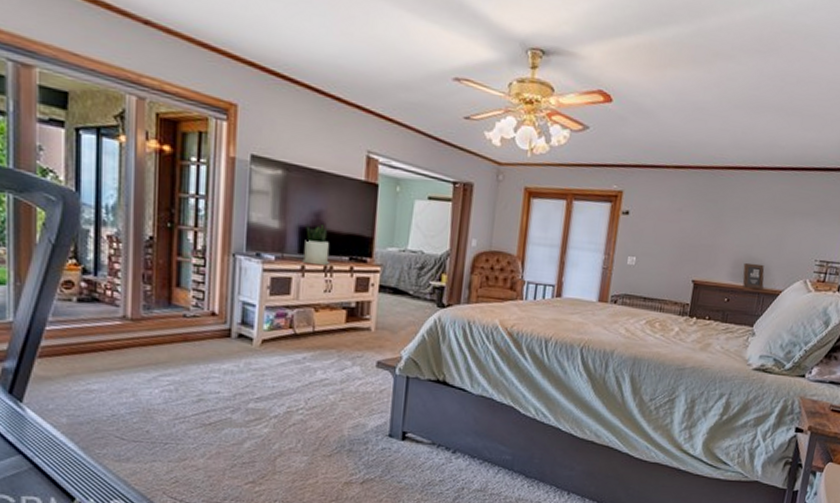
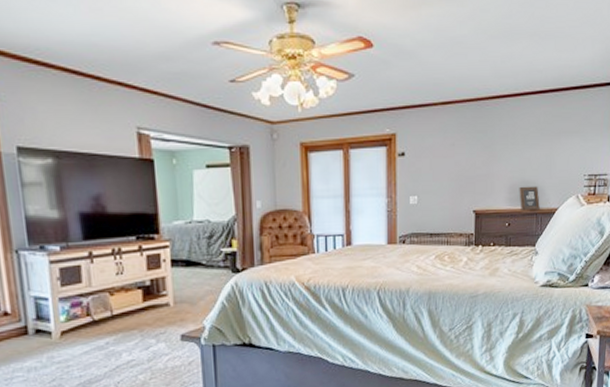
planter: present [302,223,331,266] -> none [86,207,118,250]

